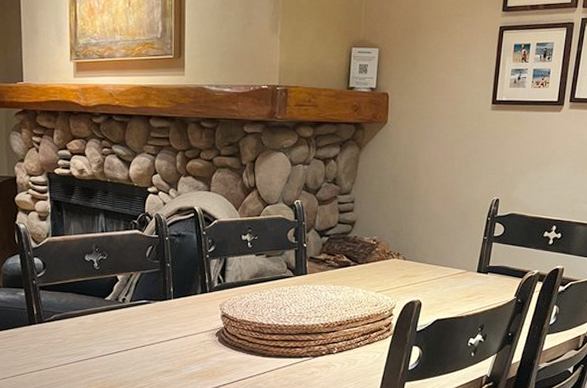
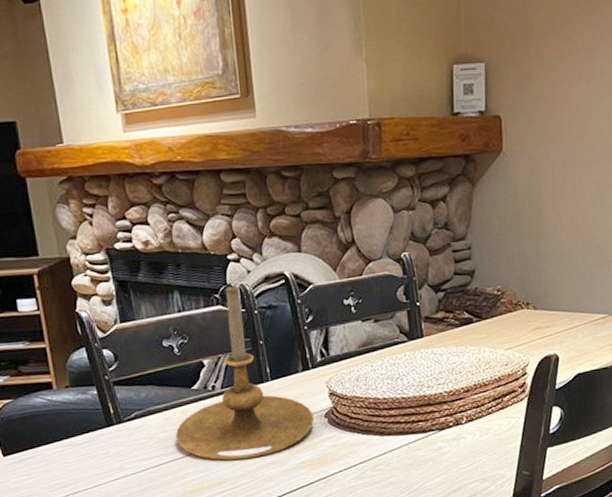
candle holder: none [86,214,207,366] -> present [175,285,315,461]

